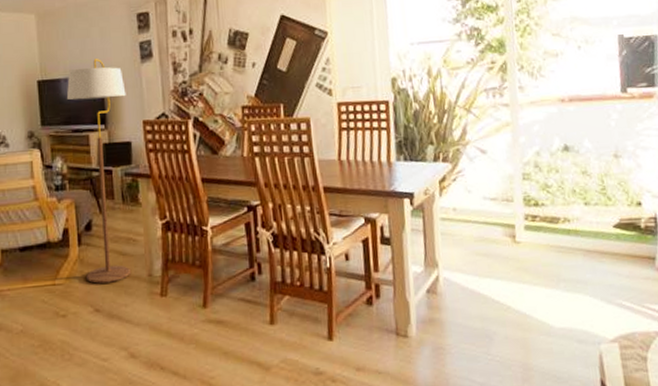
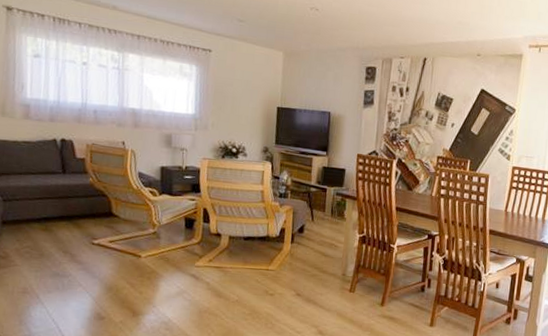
floor lamp: present [66,59,130,284] -> none [294,98,348,276]

